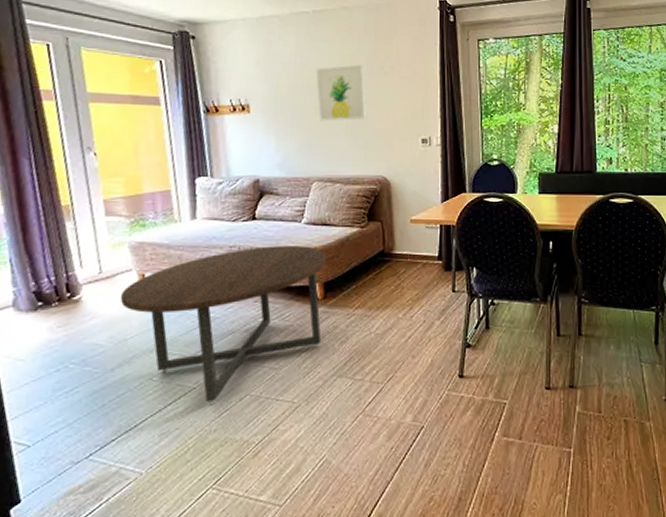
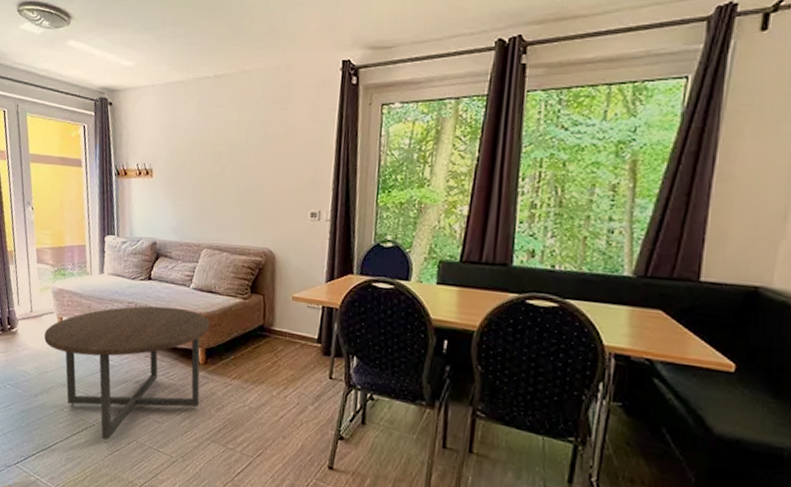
wall art: present [316,65,367,121] -> none [212,131,259,189]

